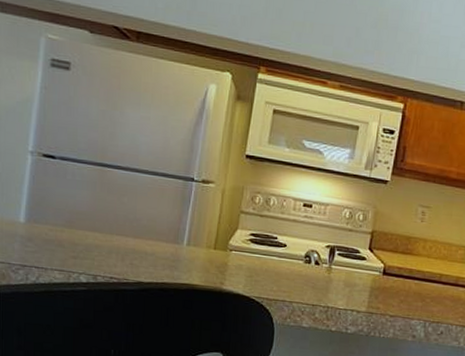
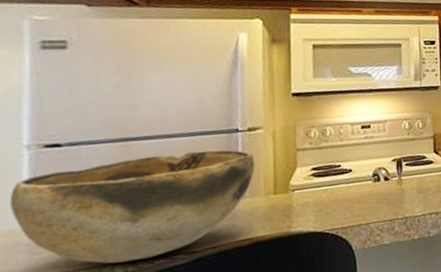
decorative bowl: none [14,179,203,277] -> present [9,150,255,264]

